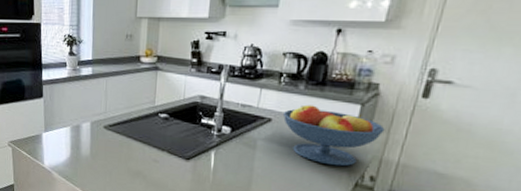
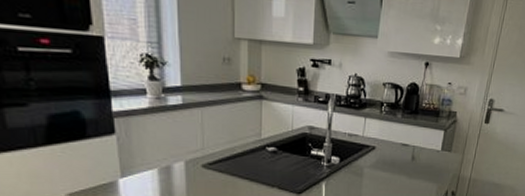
fruit bowl: present [282,104,385,167] -> none [384,132,461,186]

